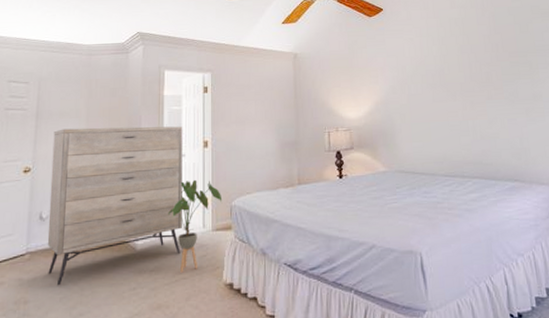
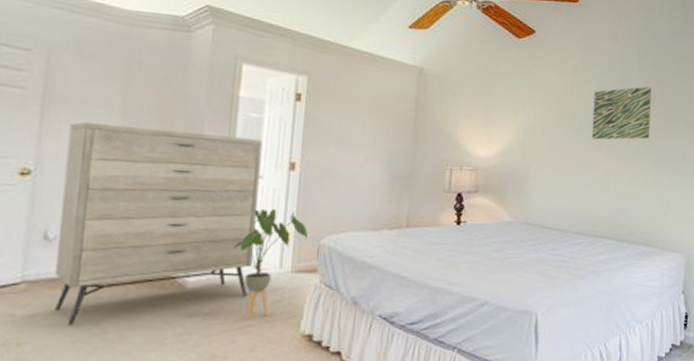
wall art: none [441,38,499,91] -> present [591,86,652,140]

